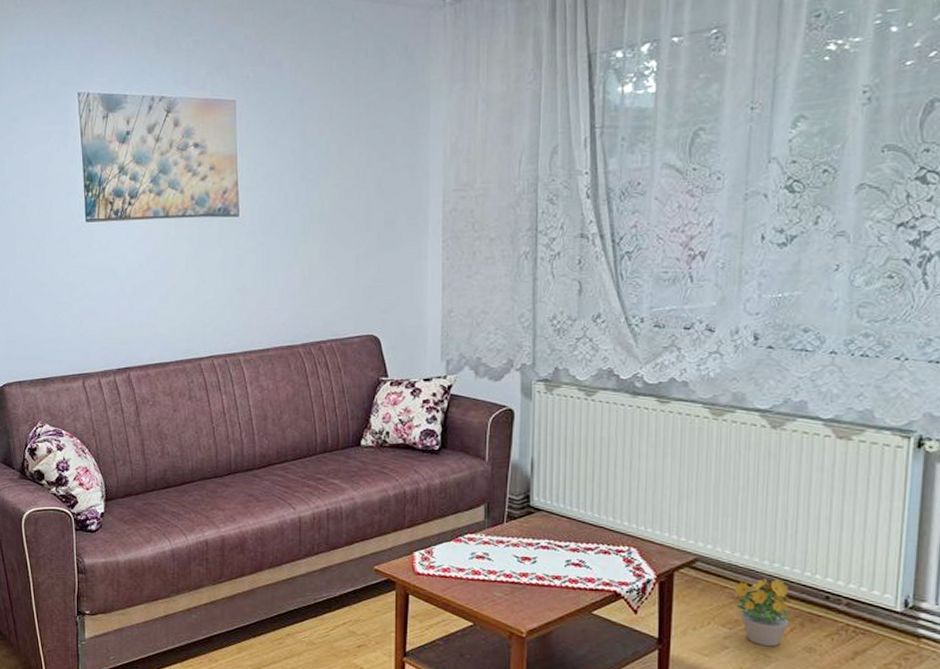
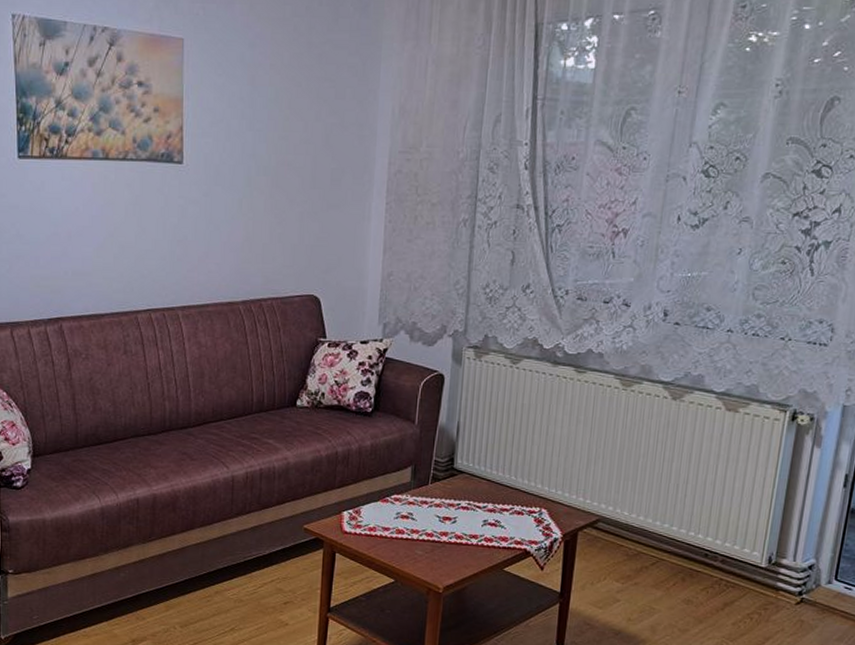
flowerpot: present [734,579,791,647] -> none [628,538,676,600]

